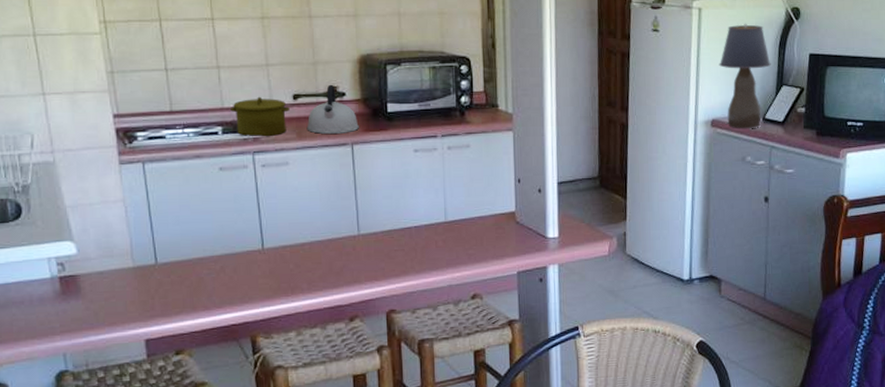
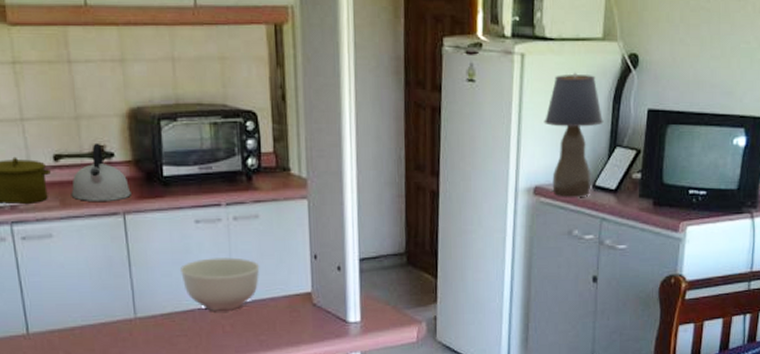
bowl: none [400,181,470,229] -> present [181,257,260,312]

